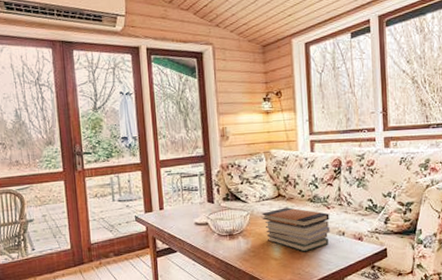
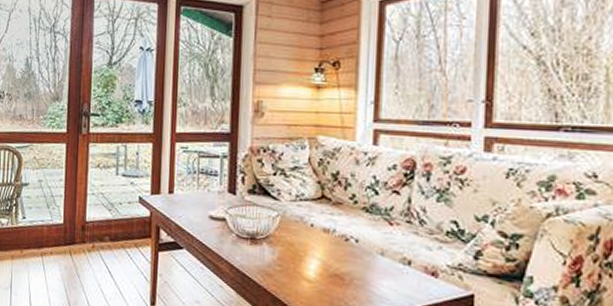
book stack: present [261,207,330,252] -> none [296,214,391,279]

